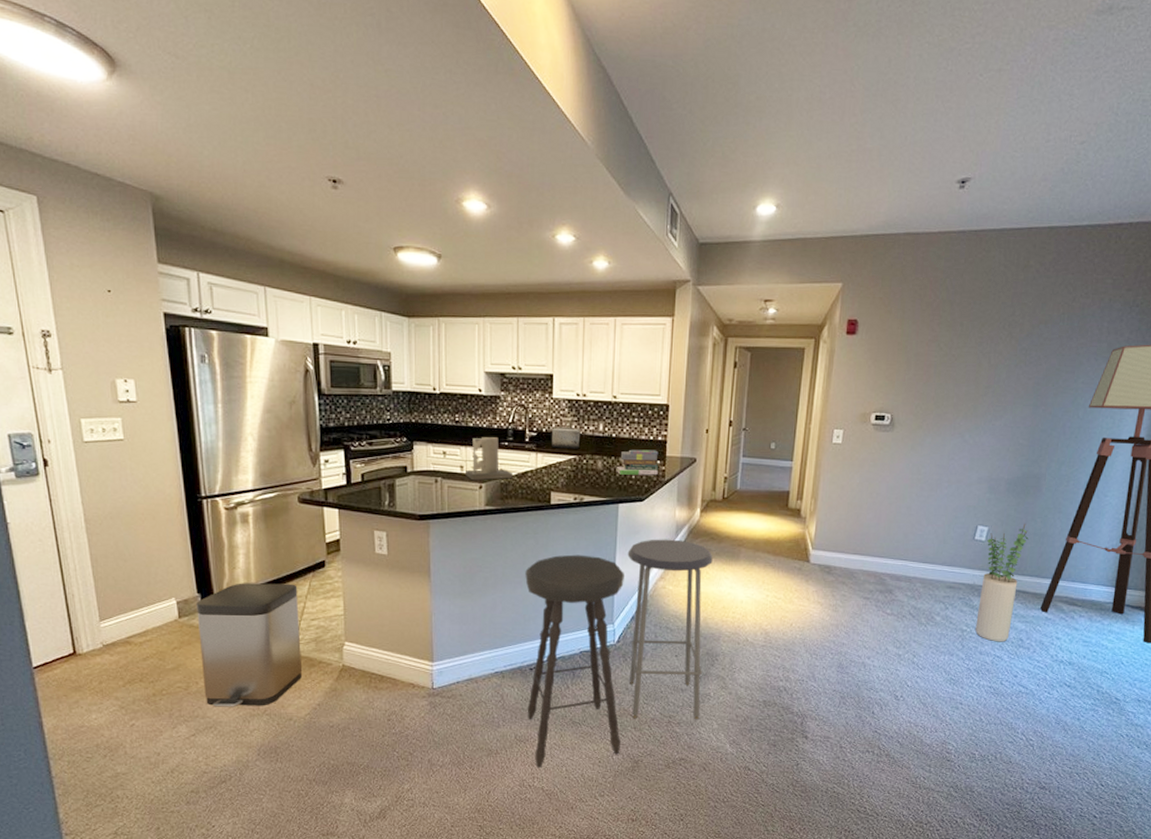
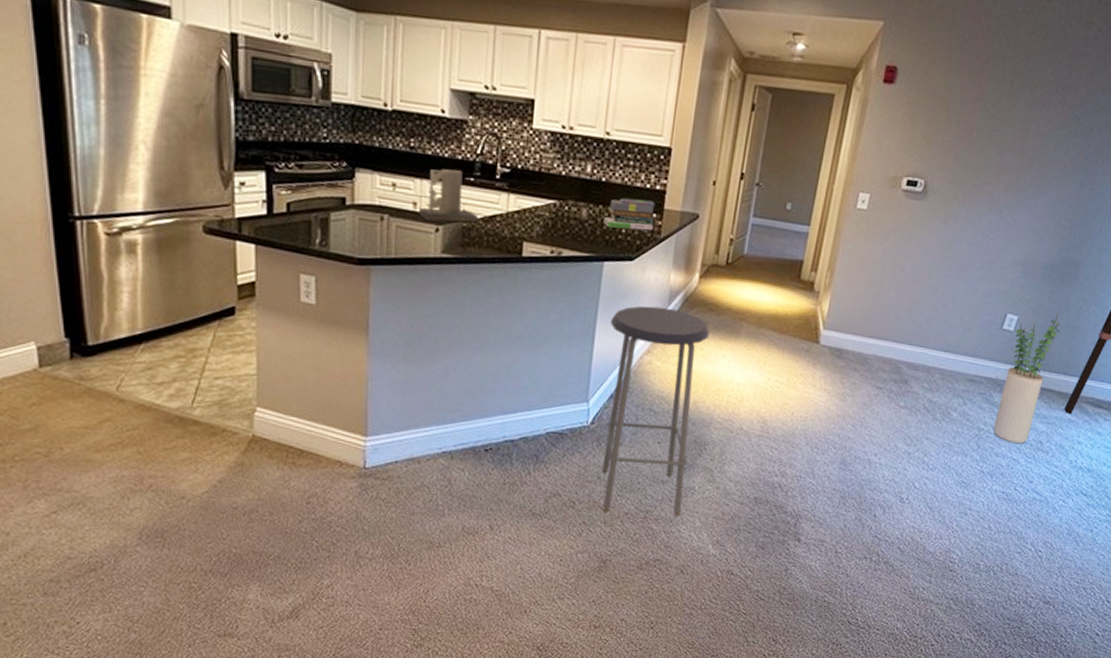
pedal bin: present [196,583,303,707] -> none [64,328,201,481]
music stool: present [525,554,624,768] -> none [478,318,605,565]
toaster: present [551,426,583,449] -> none [526,163,567,193]

